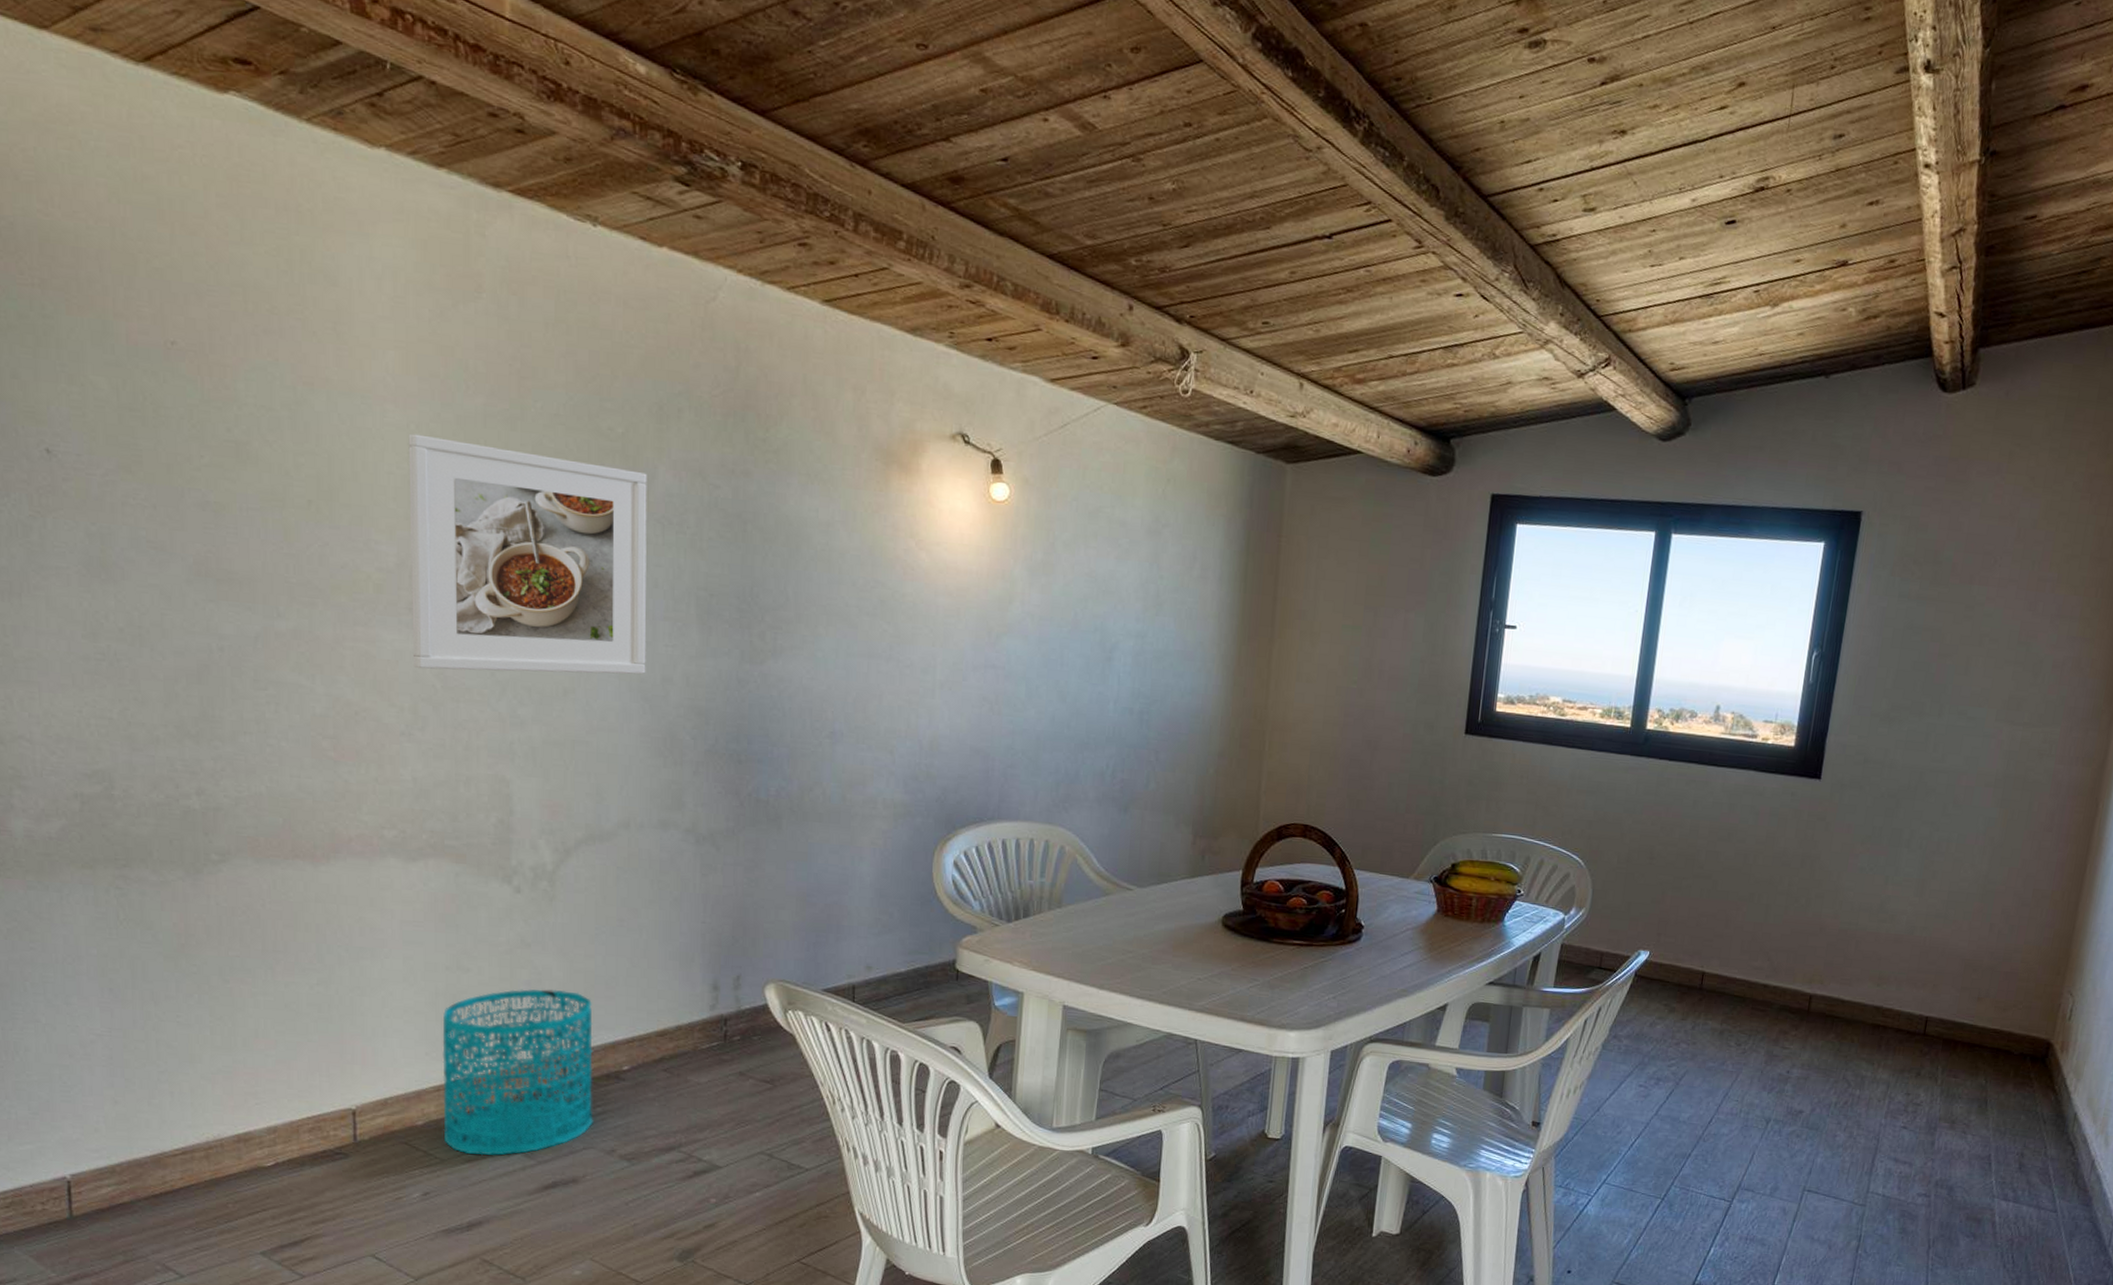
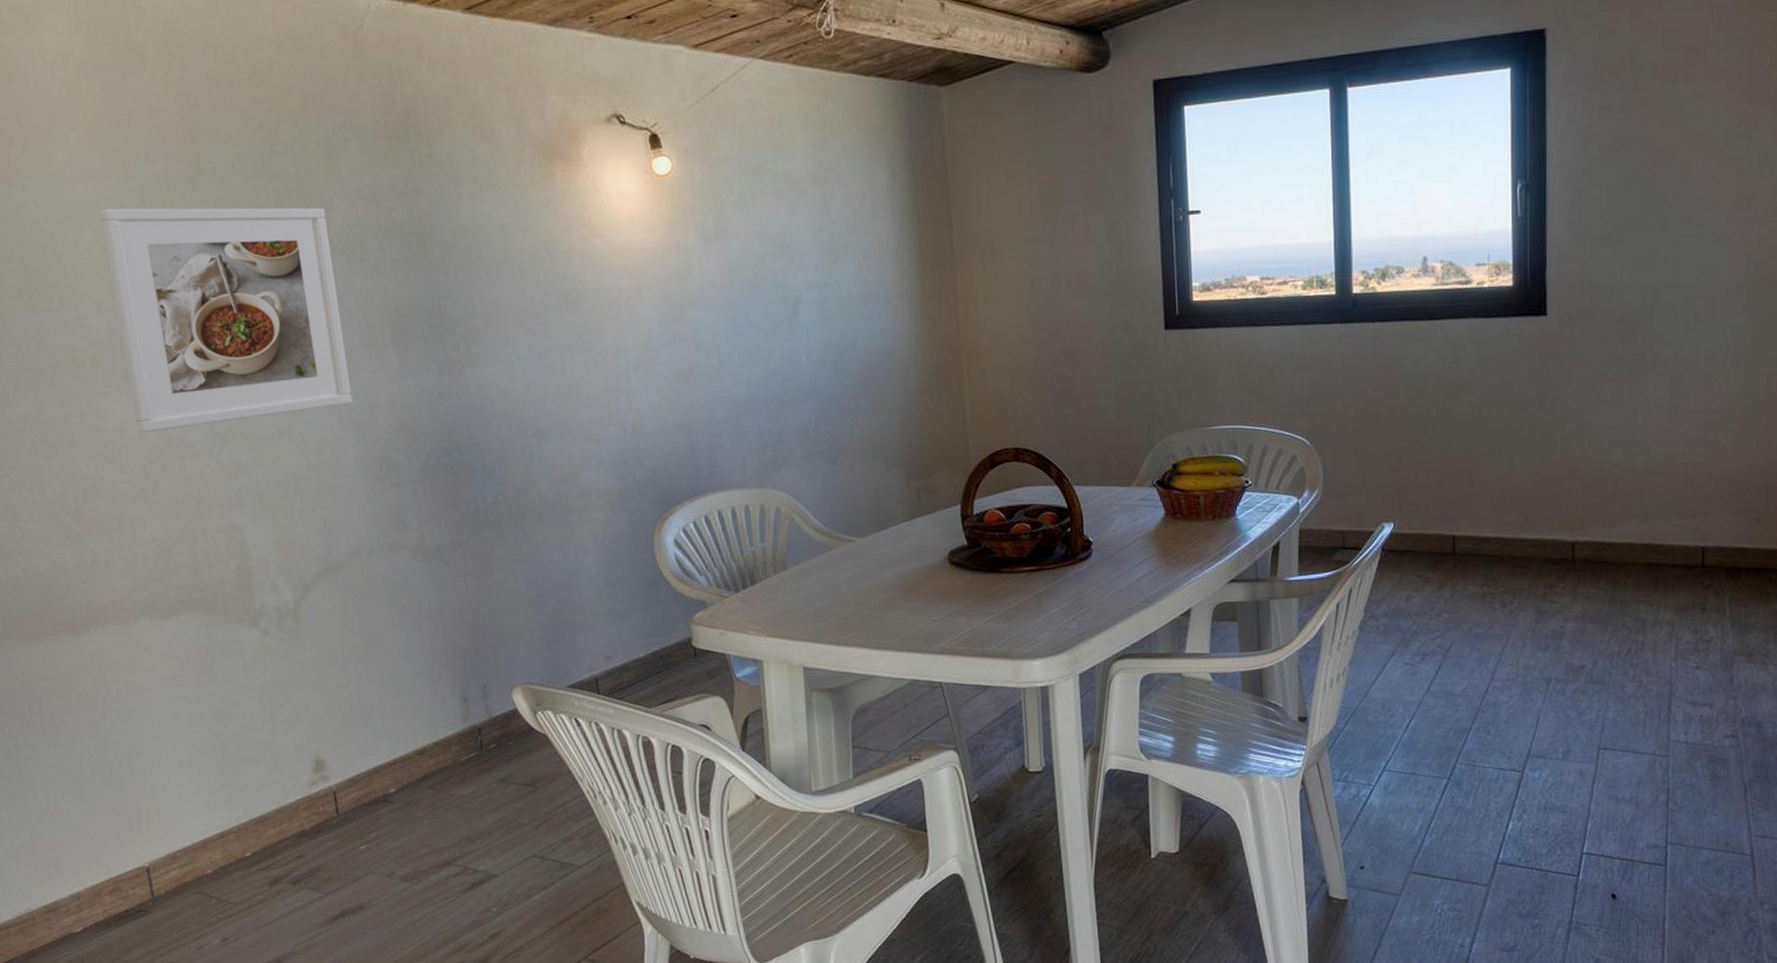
wastebasket: present [442,989,593,1156] -> none [215,723,370,896]

